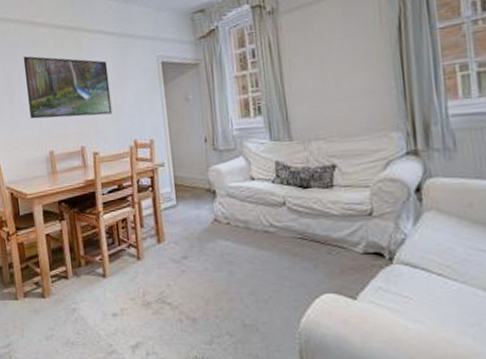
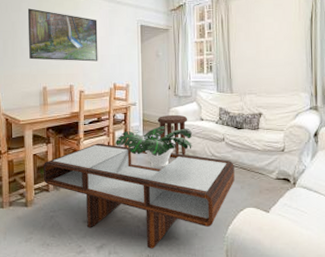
coffee table: none [59,216,304,348] -> present [44,143,235,249]
potted plant: none [143,190,243,244] -> present [116,126,192,167]
side table: none [193,174,234,227] -> present [157,114,188,155]

